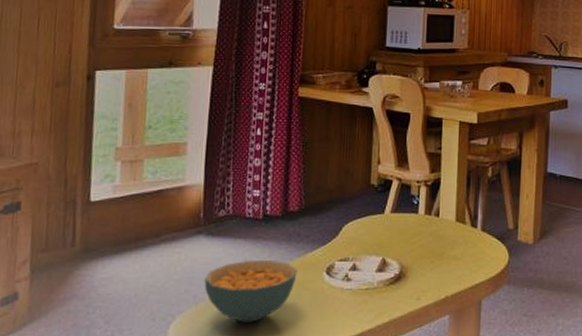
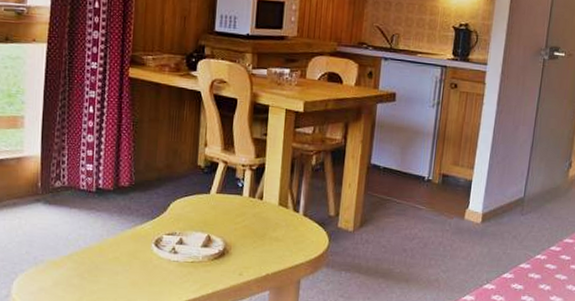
cereal bowl: present [204,259,298,323] -> none [43,229,128,284]

